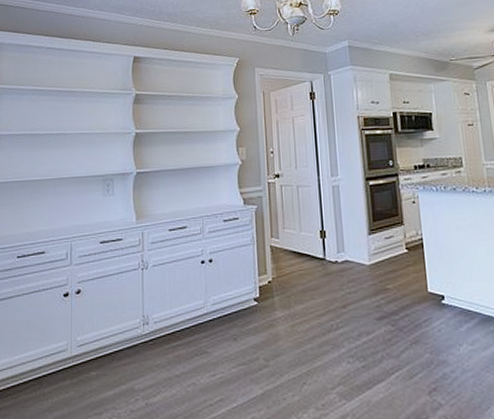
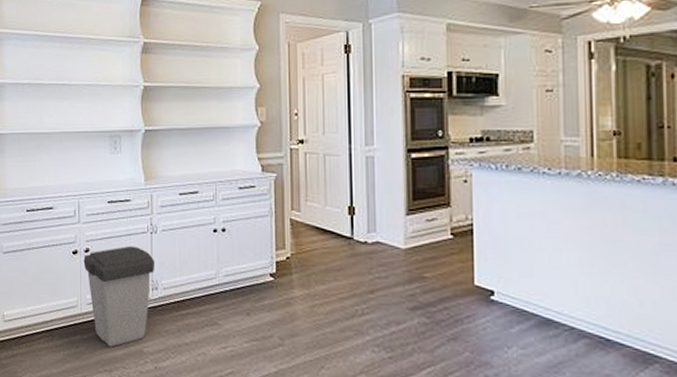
trash can: none [75,283,146,389] -> present [83,245,155,347]

